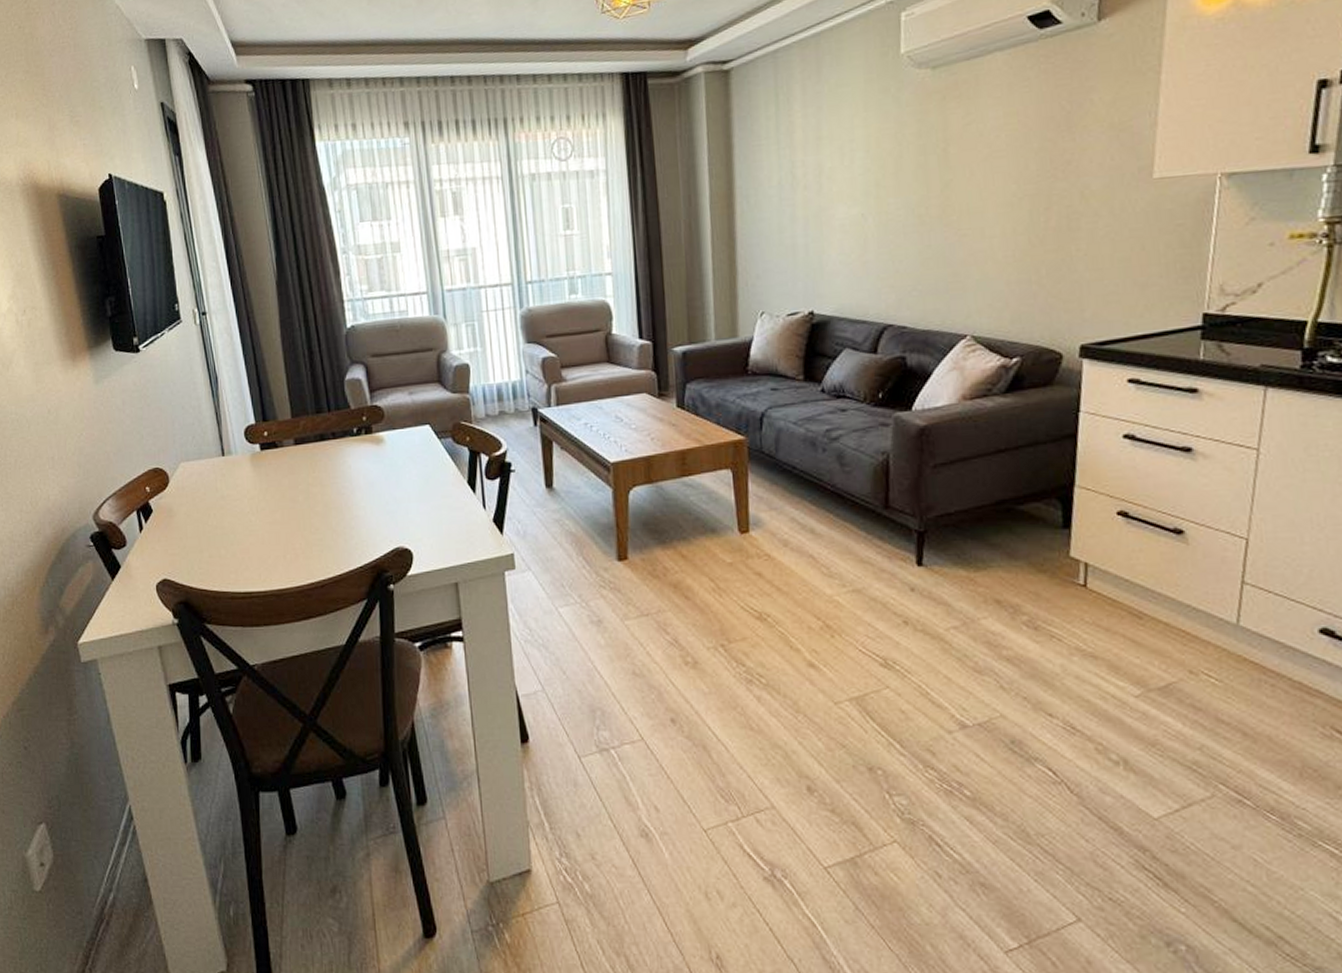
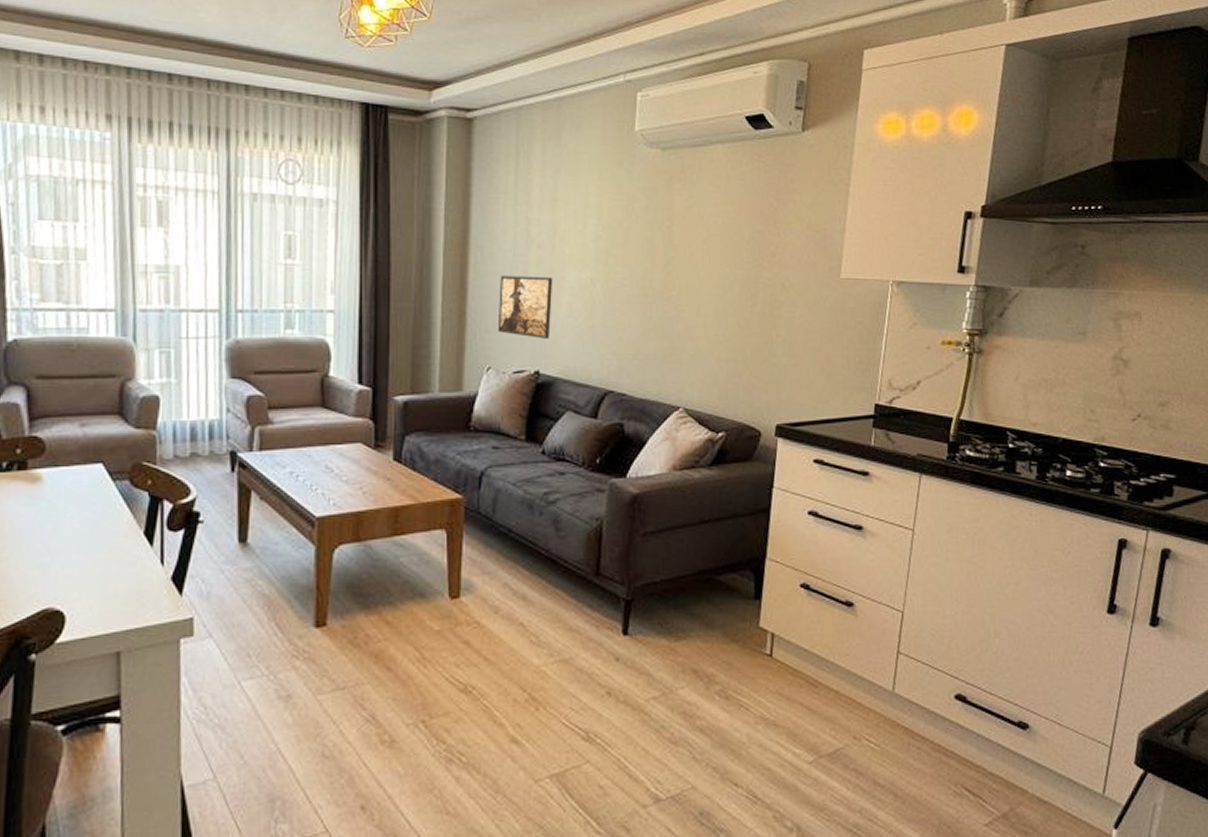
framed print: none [767,216,823,280] -> present [497,276,553,339]

